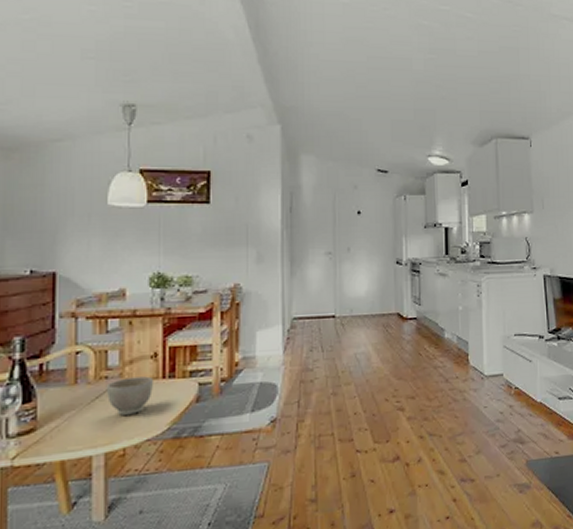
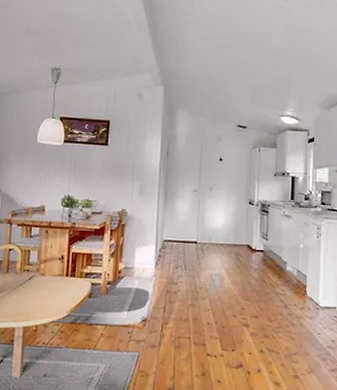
bowl: present [105,376,153,415] -> none [27,272,59,301]

